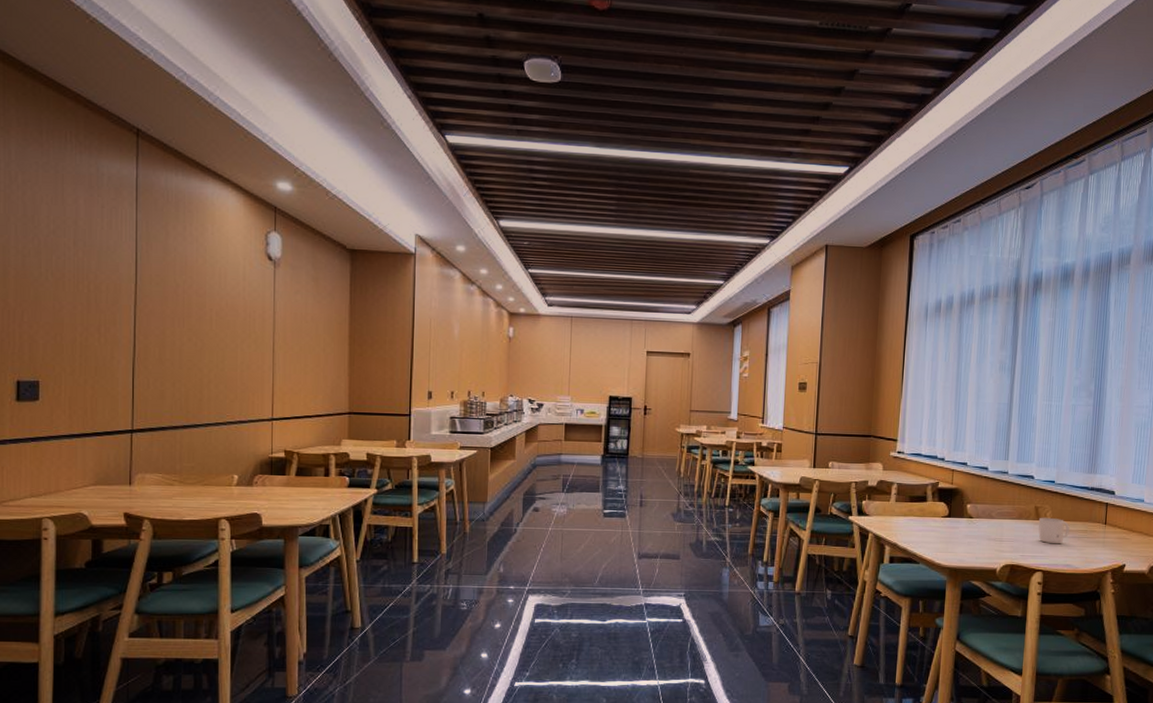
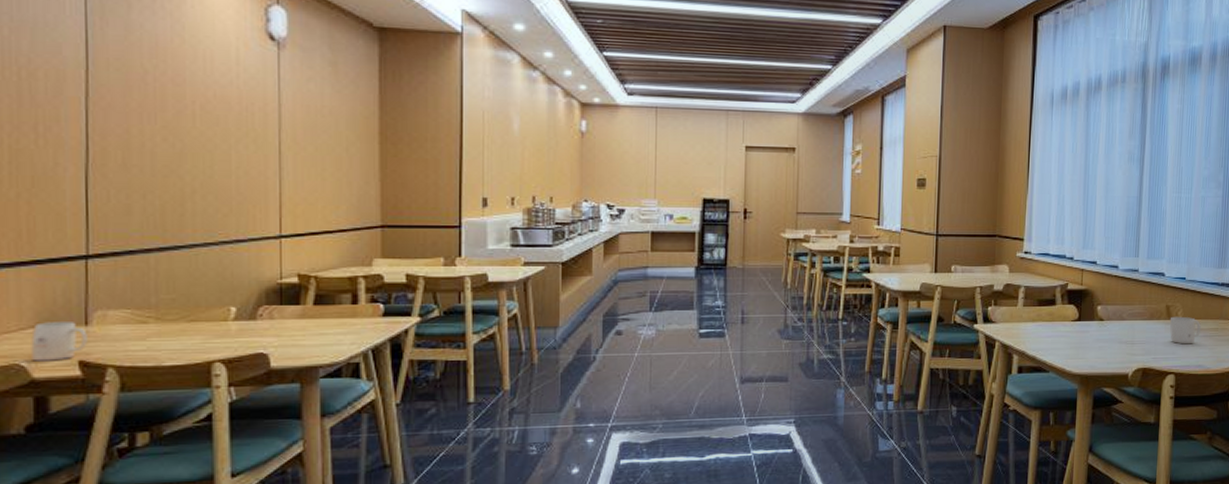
mug: none [91,481,131,512] -> present [31,322,88,361]

